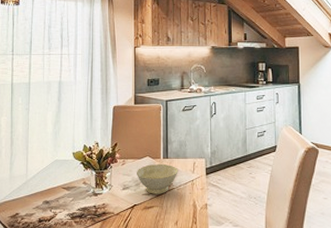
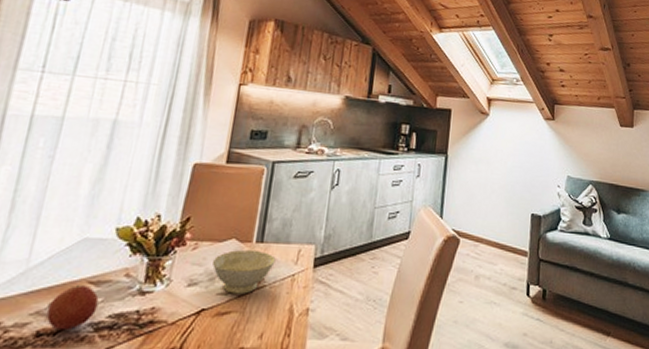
fruit: none [42,190,70,218] -> present [46,285,99,331]

